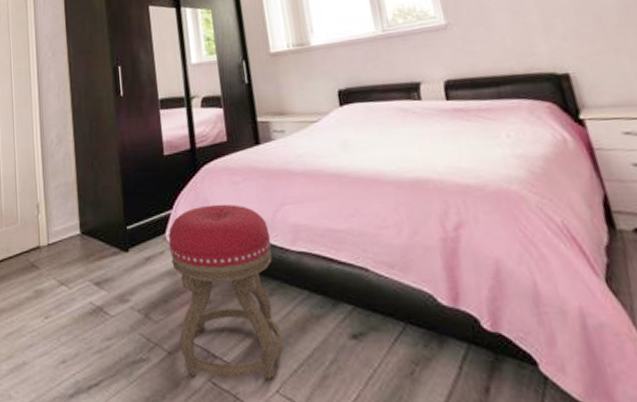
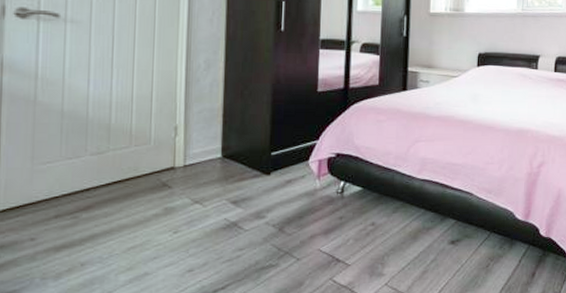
stool: present [168,204,284,380] -> none [308,138,402,277]

